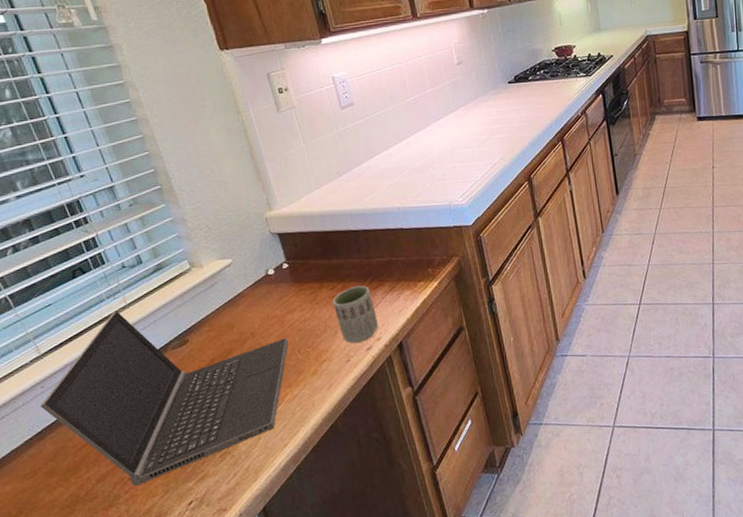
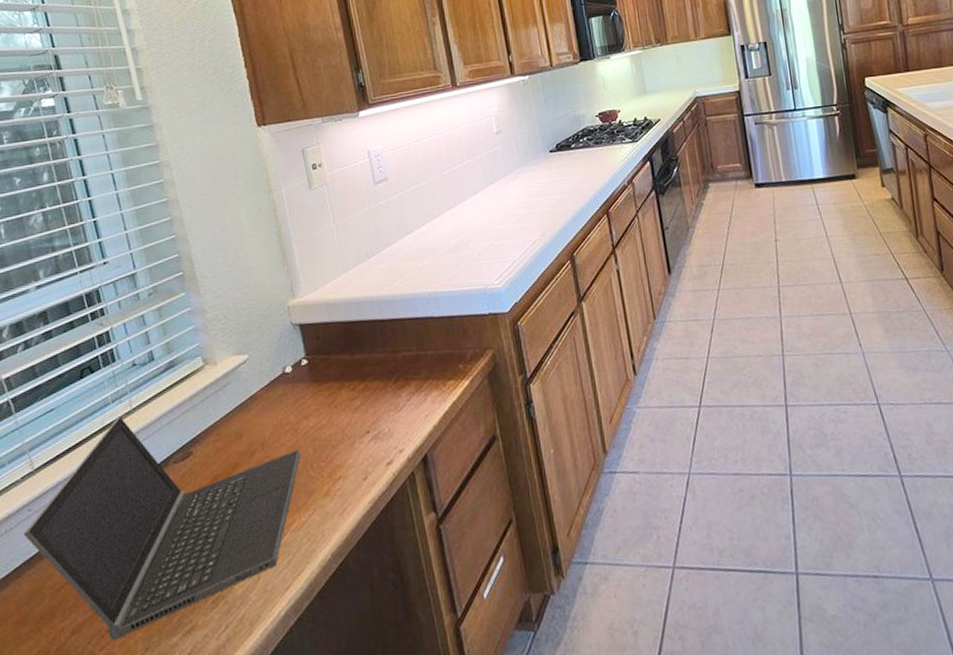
cup: present [332,285,379,344] -> none [352,384,402,457]

